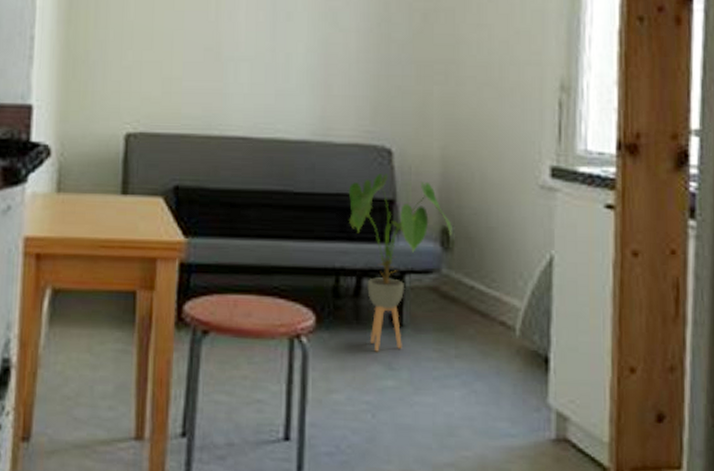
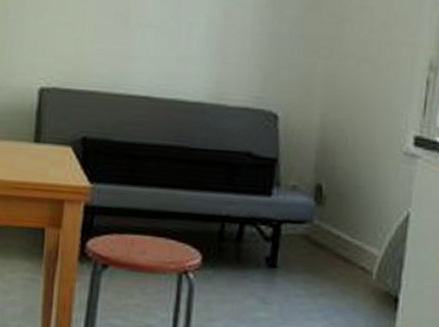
house plant: present [348,173,452,352] -> none [236,135,326,288]

